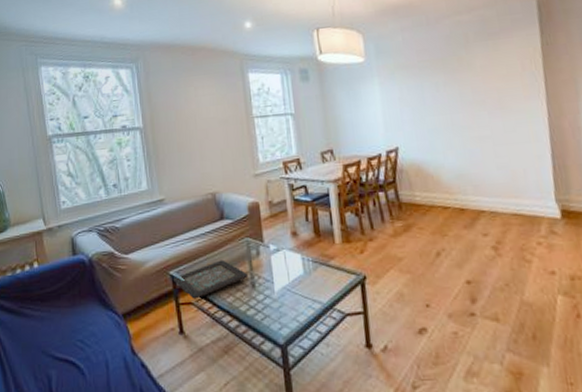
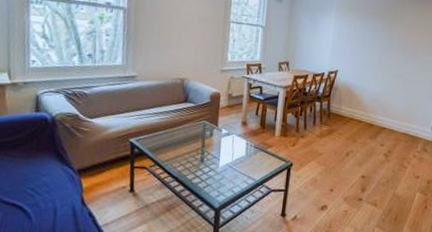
decorative tray: present [172,259,249,299] -> none [131,135,200,165]

